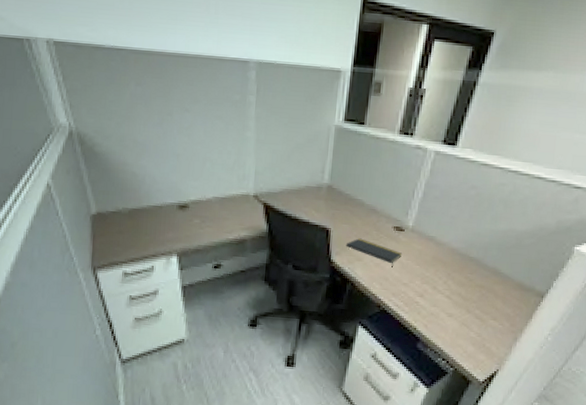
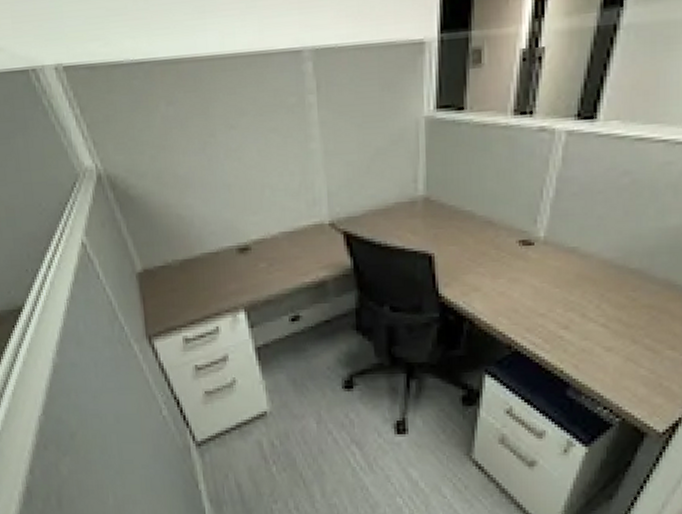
notepad: present [345,238,403,267] -> none [456,261,535,295]

